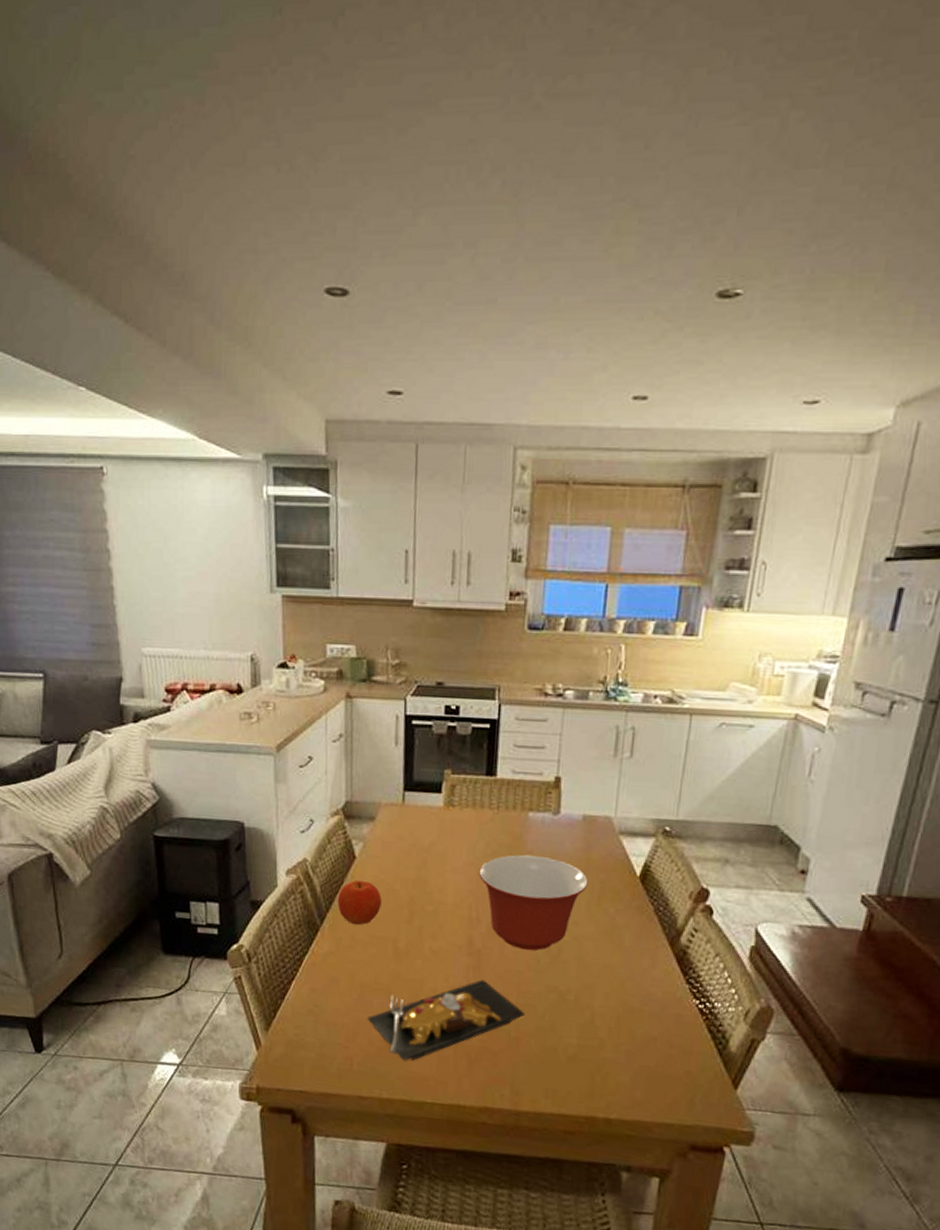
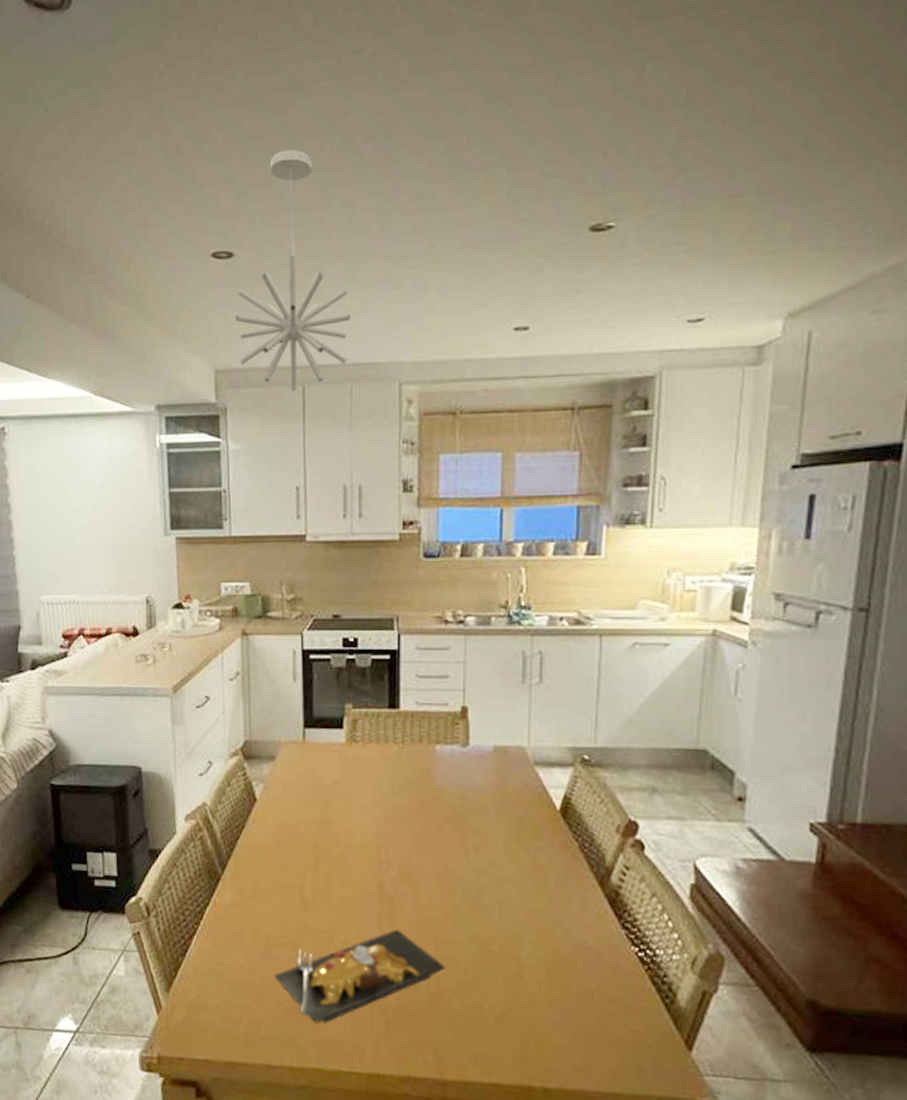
fruit: present [337,879,382,925] -> none [238,823,285,873]
pendant light: none [348,175,468,449] -> present [235,149,350,392]
mixing bowl: present [478,854,589,951] -> none [386,790,505,896]

